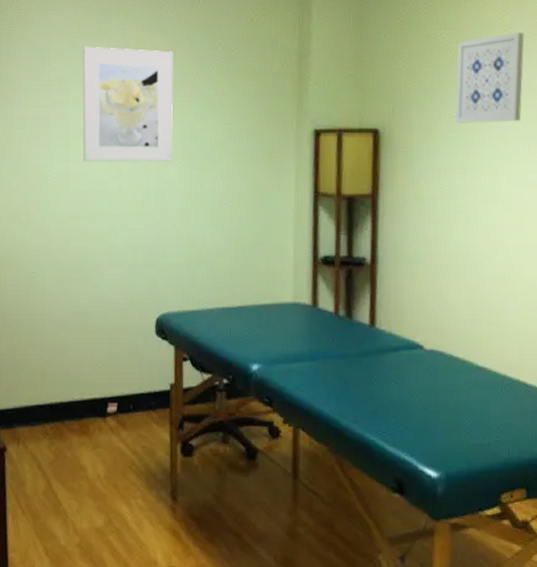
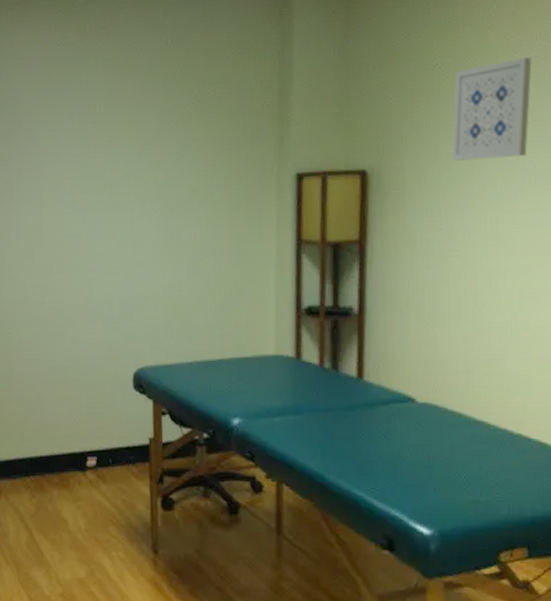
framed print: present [83,46,173,162] -> none [53,95,147,215]

